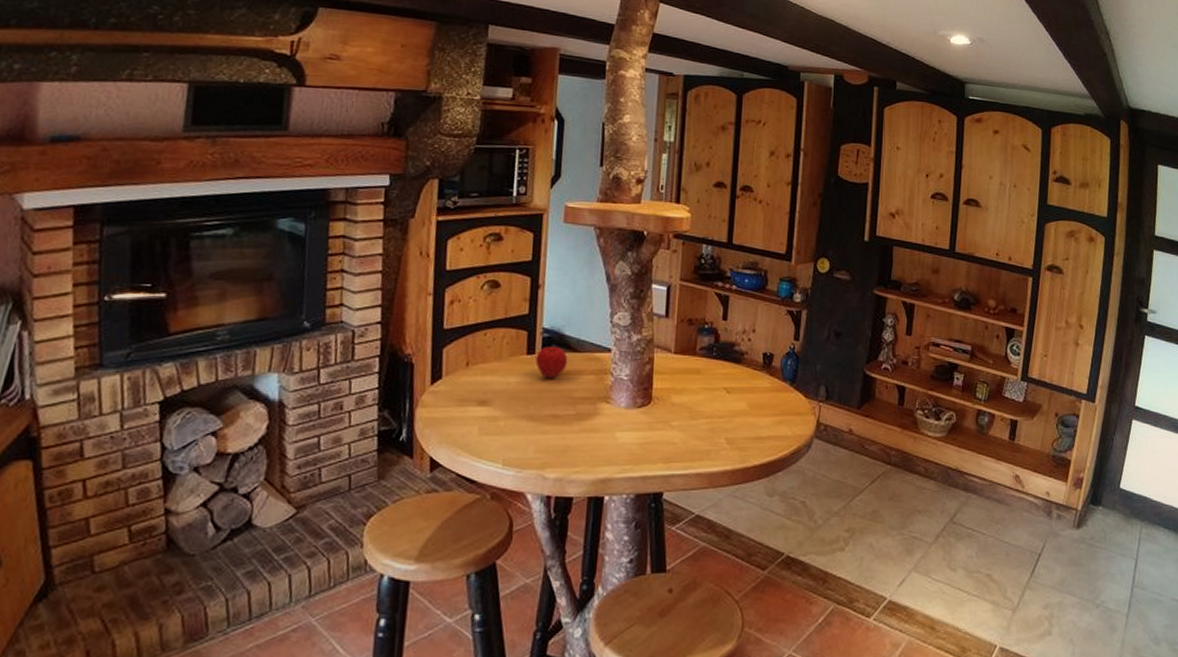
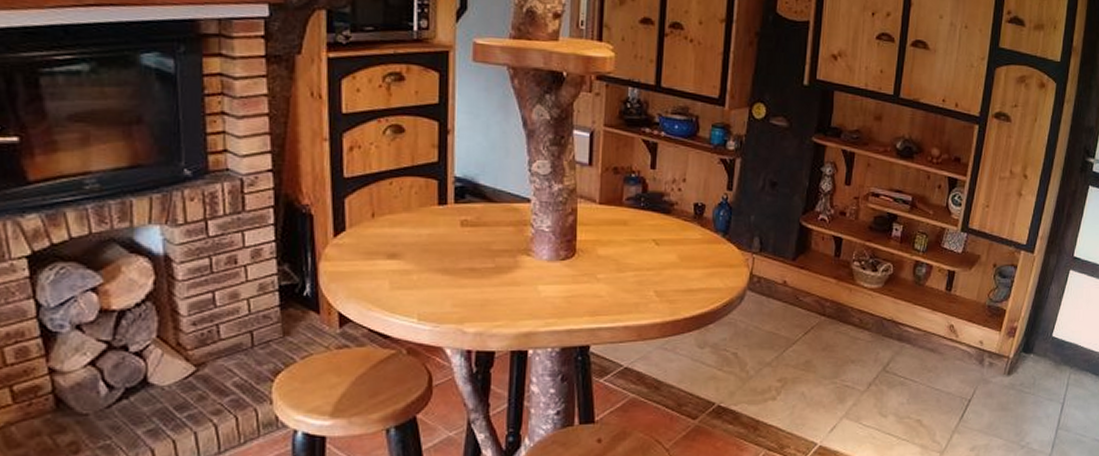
apple: present [535,346,568,379] -> none [448,196,484,231]

